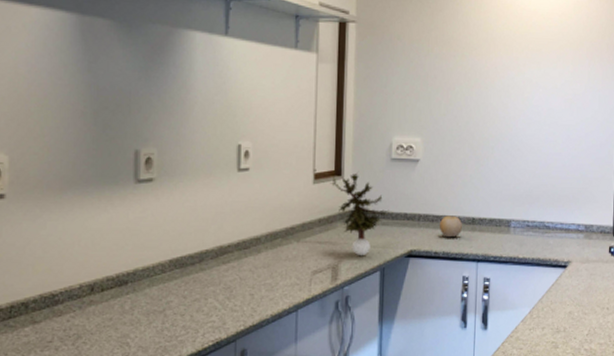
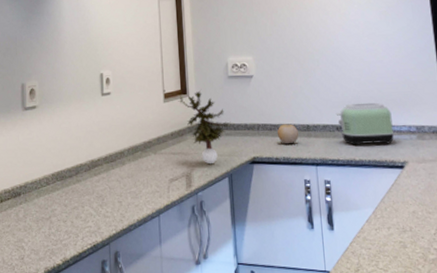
toaster: none [502,197,562,242] -> present [336,102,395,145]

